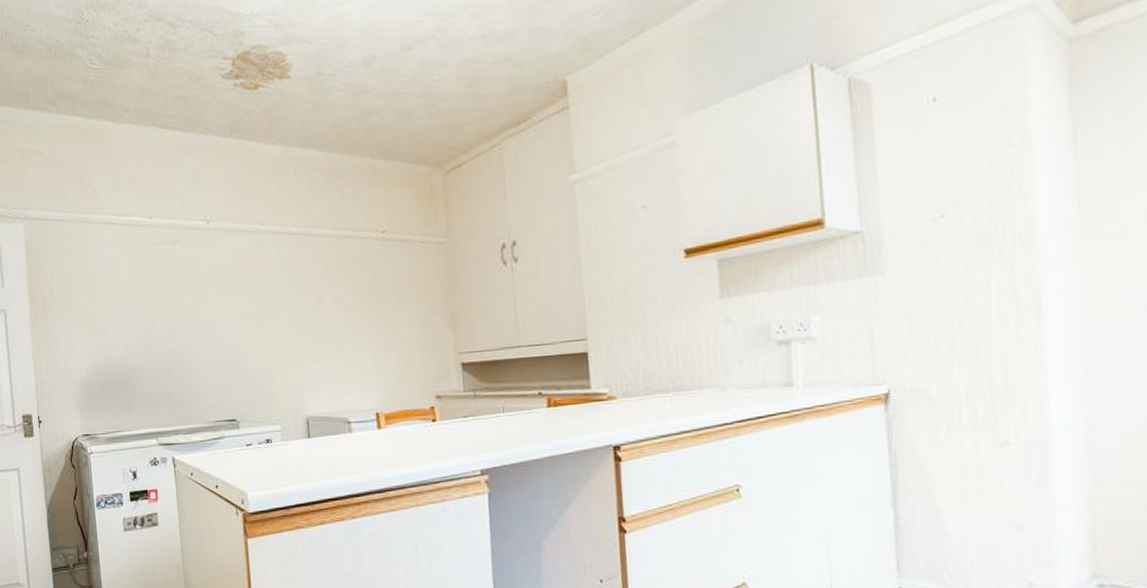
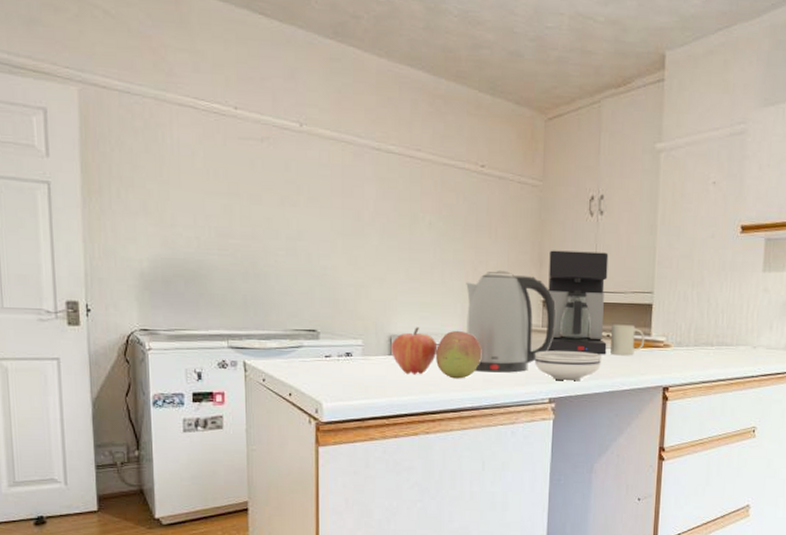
fruit: none [308,406,356,457] -> present [390,327,438,375]
fruit: none [354,405,403,457] -> present [435,330,482,379]
kettle: none [378,336,479,447] -> present [466,271,556,373]
bowl: none [458,414,536,449] -> present [534,350,603,381]
coffee maker: none [463,302,541,418] -> present [547,250,609,355]
mug: none [543,378,585,415] -> present [611,324,645,356]

